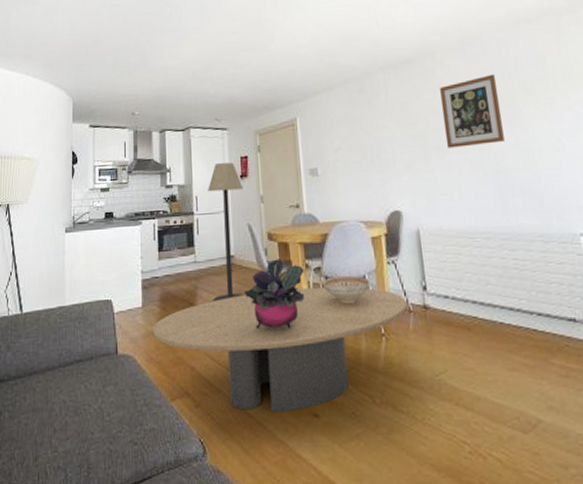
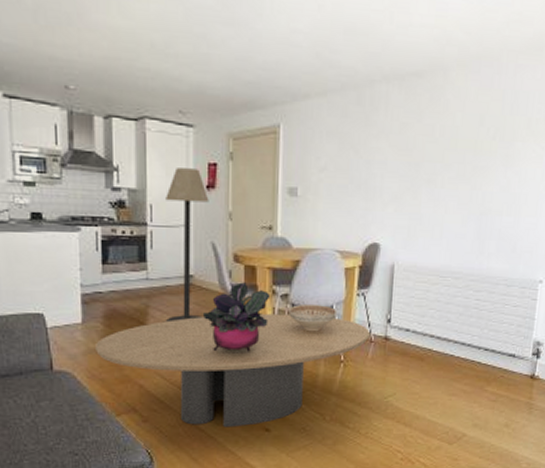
wall art: present [440,74,505,148] -> none [438,105,505,183]

